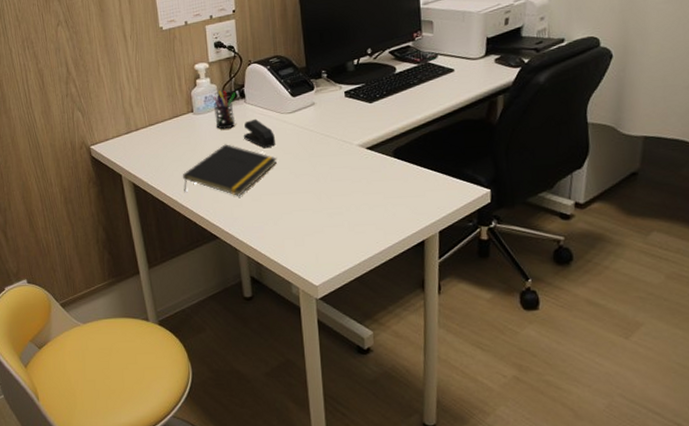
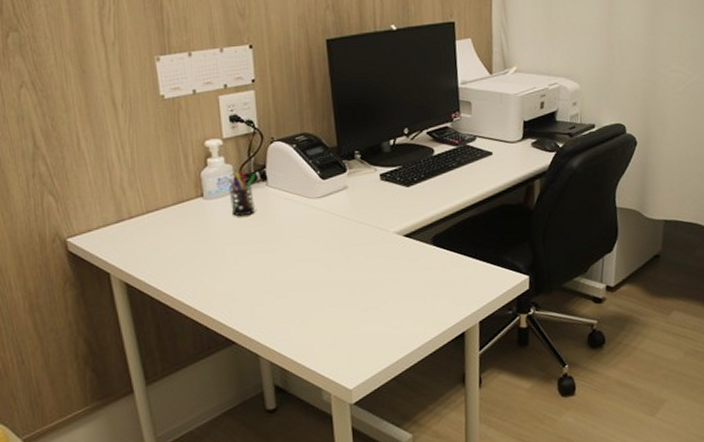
notepad: present [183,144,277,196] -> none [190,233,305,293]
stapler: present [243,118,275,149] -> none [264,204,303,238]

